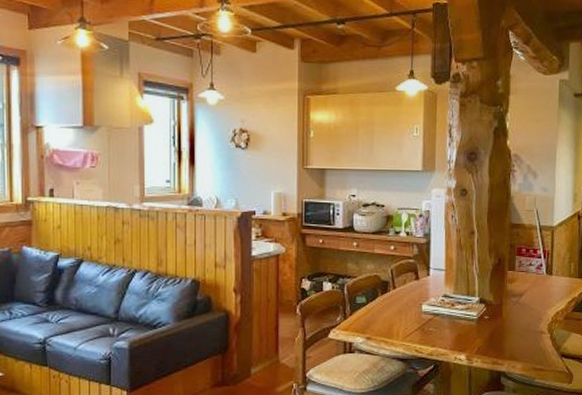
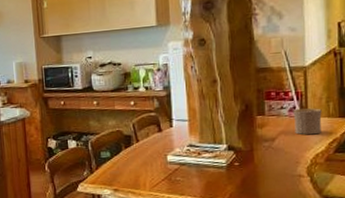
cup: none [539,267,564,293] -> present [293,108,322,135]

